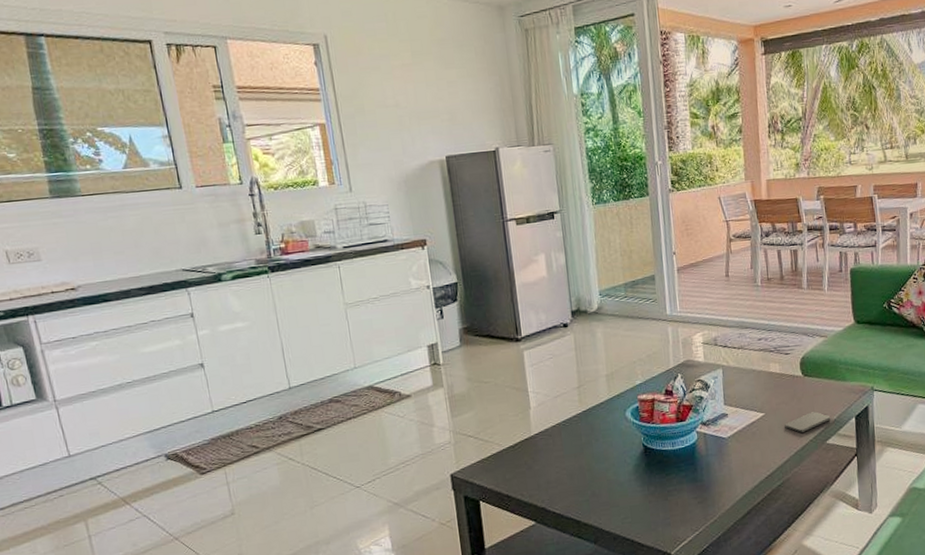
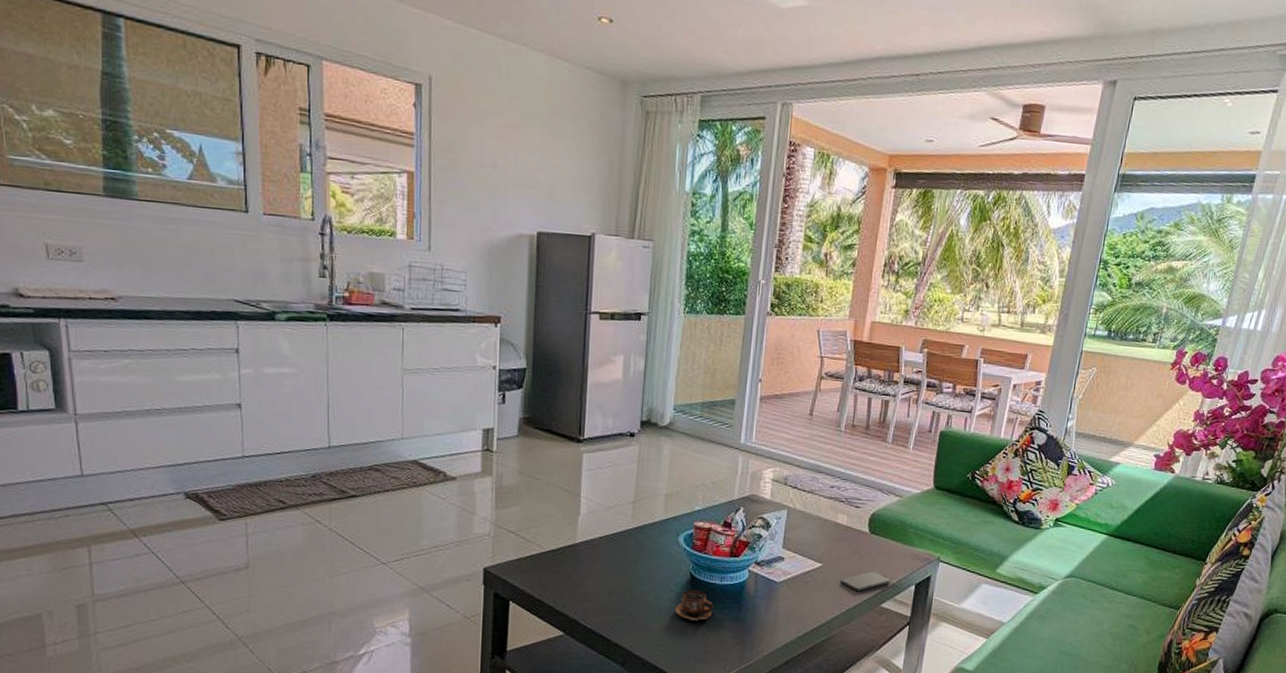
cup: none [634,459,670,490] -> present [674,590,713,621]

